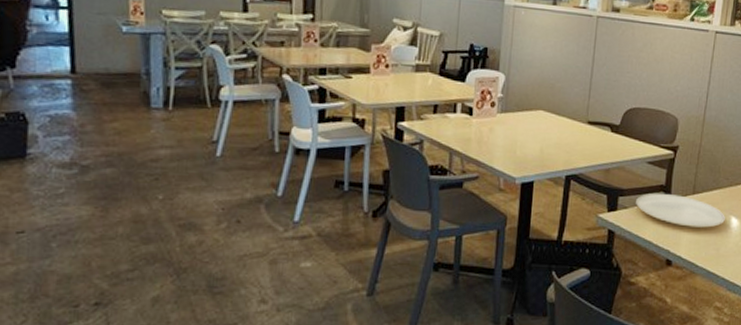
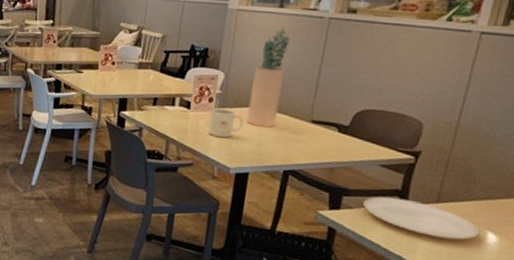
mug: none [491,113,526,146] -> present [208,108,244,138]
vase: none [528,26,565,131] -> present [246,28,291,128]

